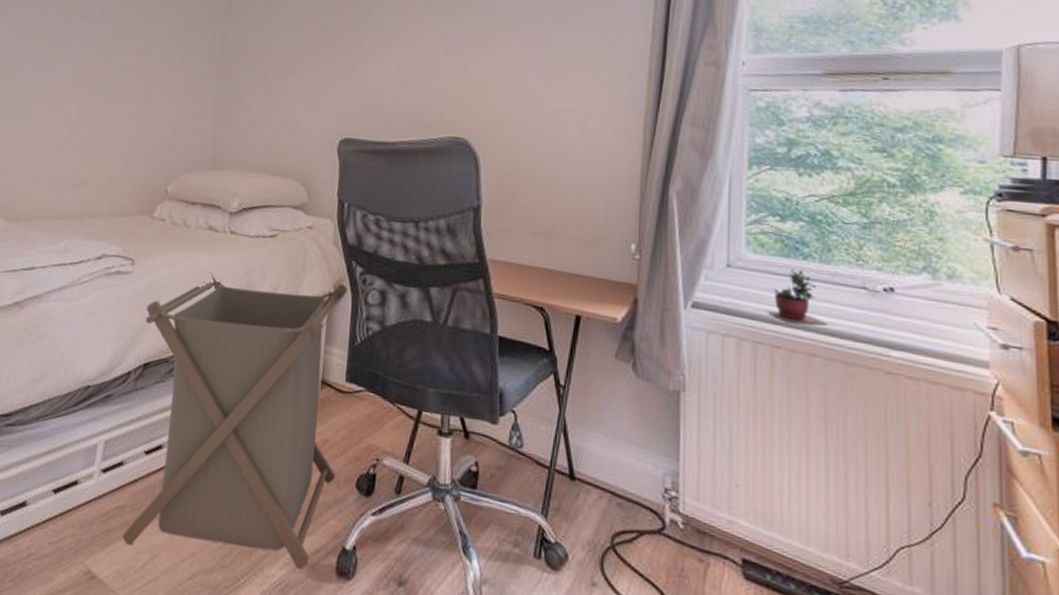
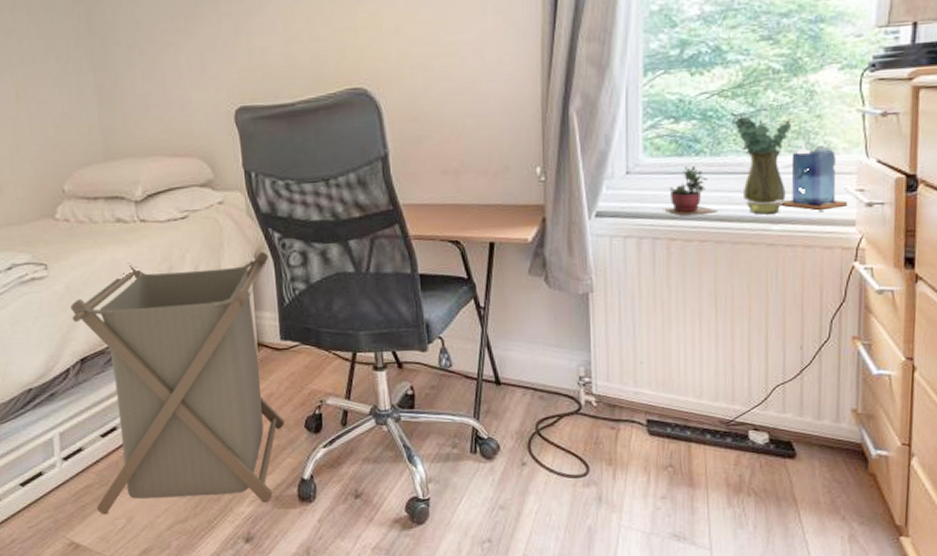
vase: none [842,219,911,339] -> present [731,111,792,215]
candle: none [900,265,980,345] -> present [780,142,848,211]

